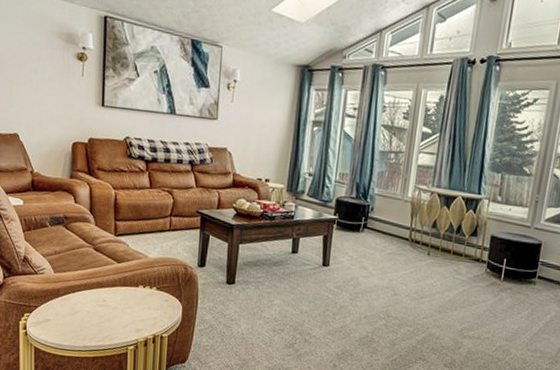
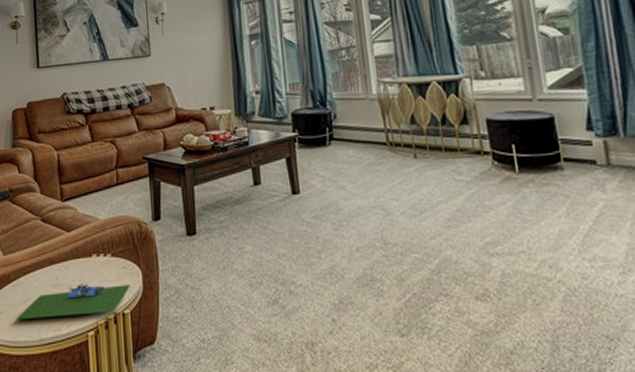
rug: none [62,307,170,334] -> present [16,284,130,320]

